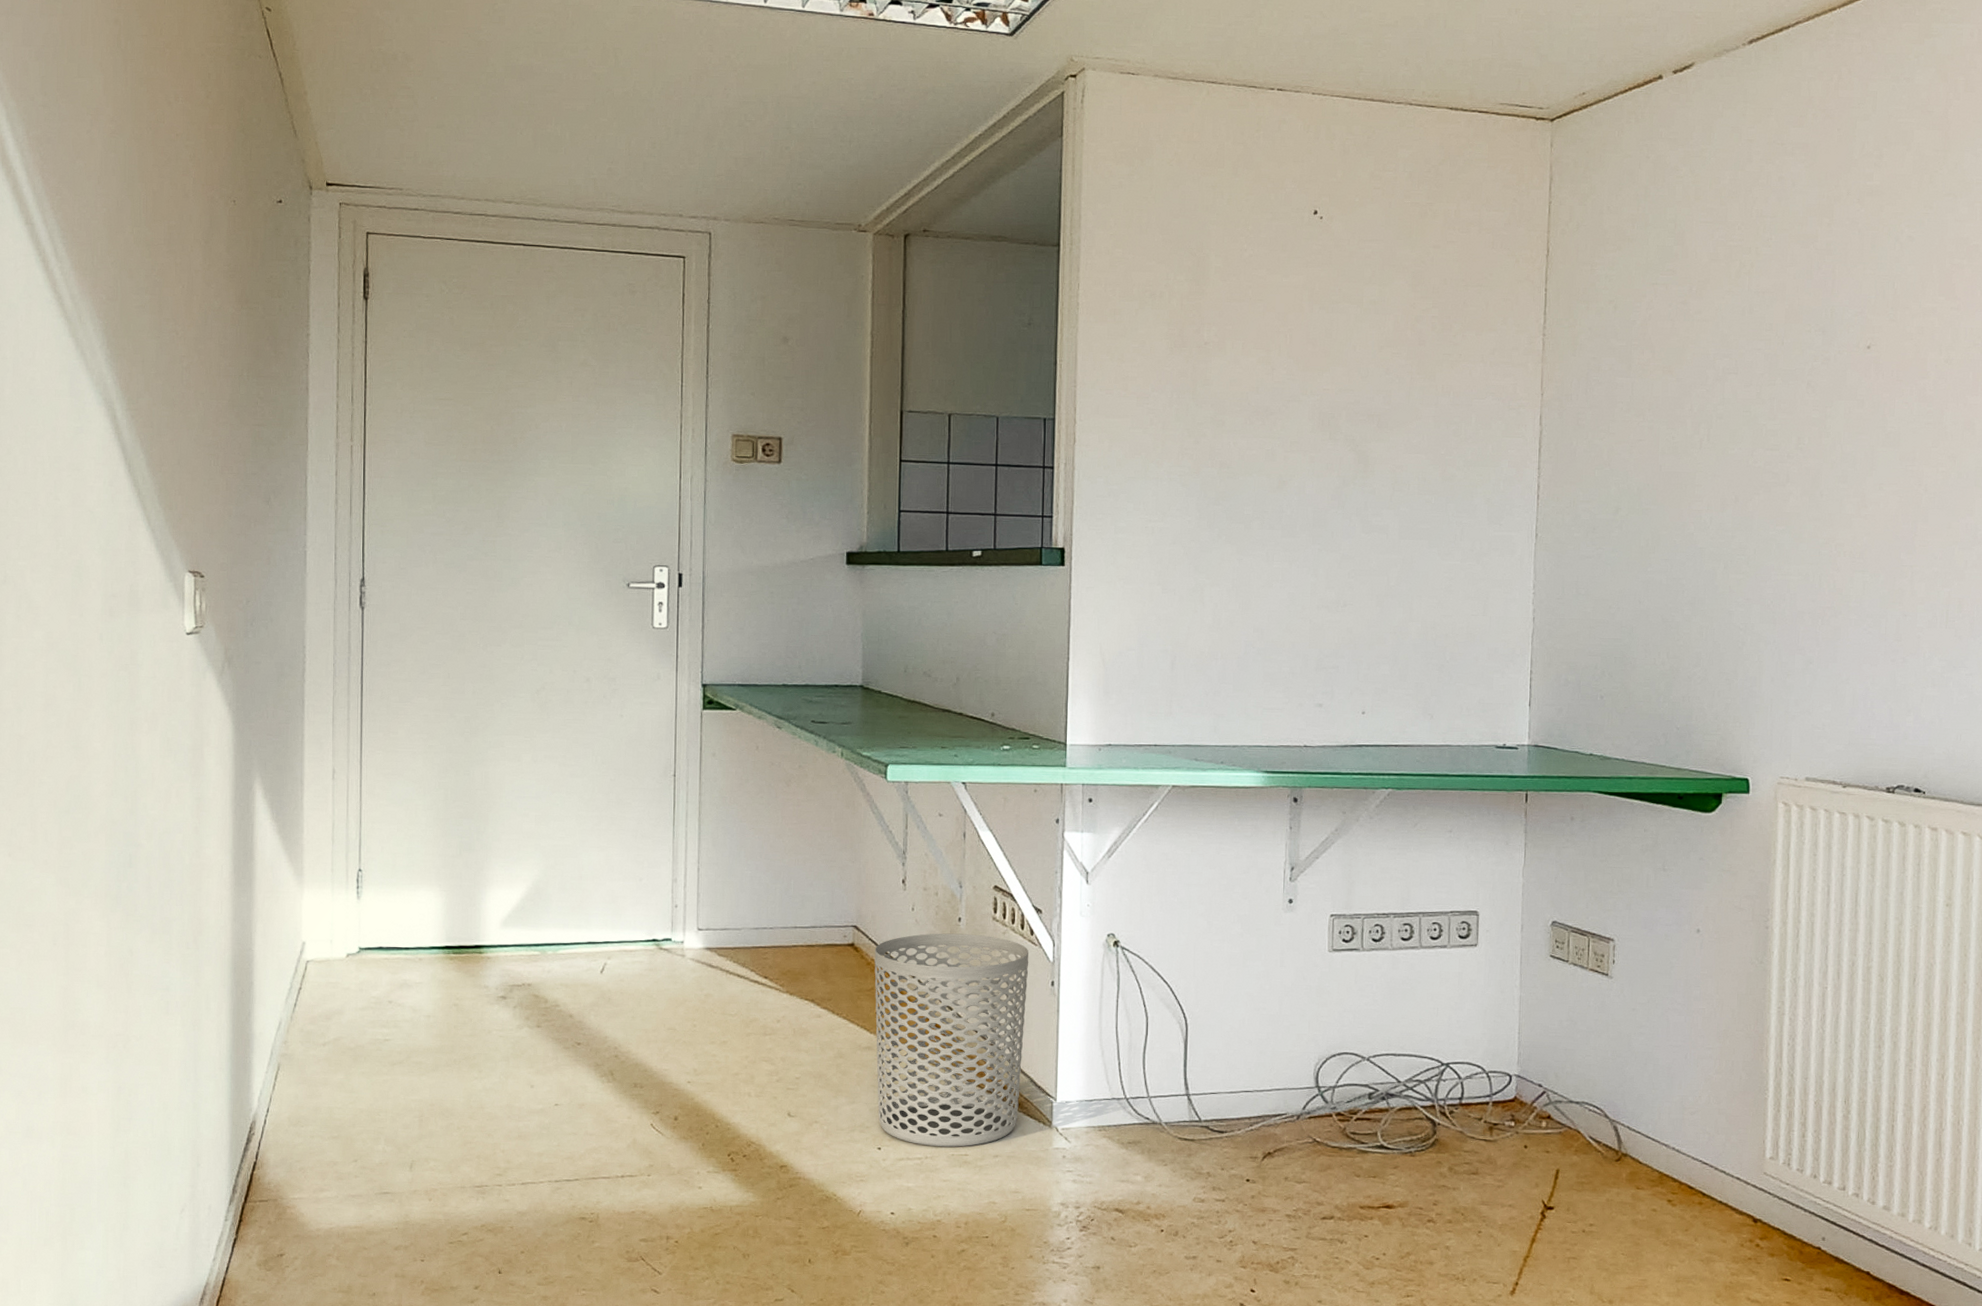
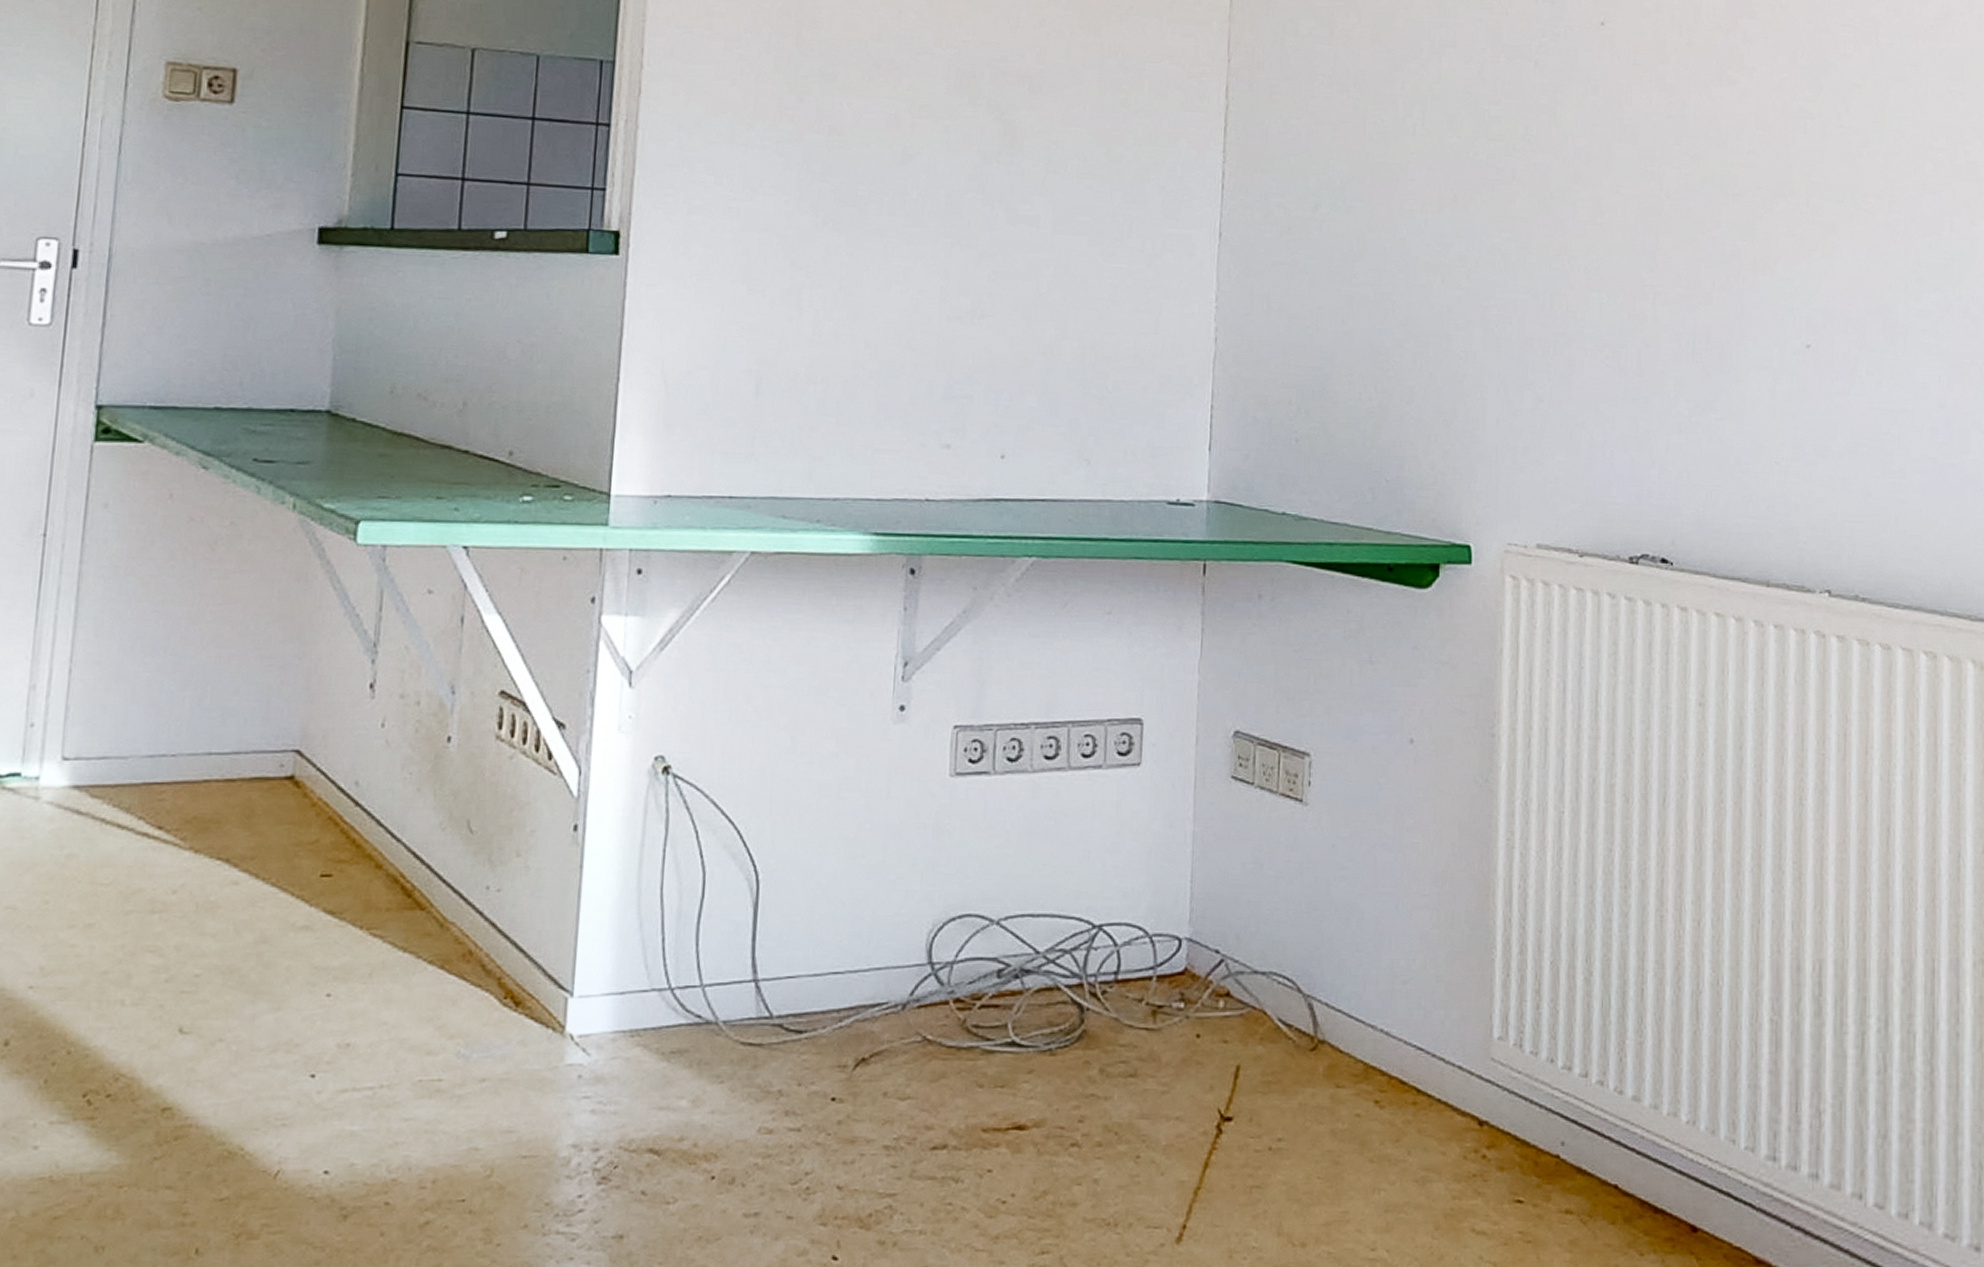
waste bin: present [874,933,1029,1147] -> none [314,759,544,1069]

